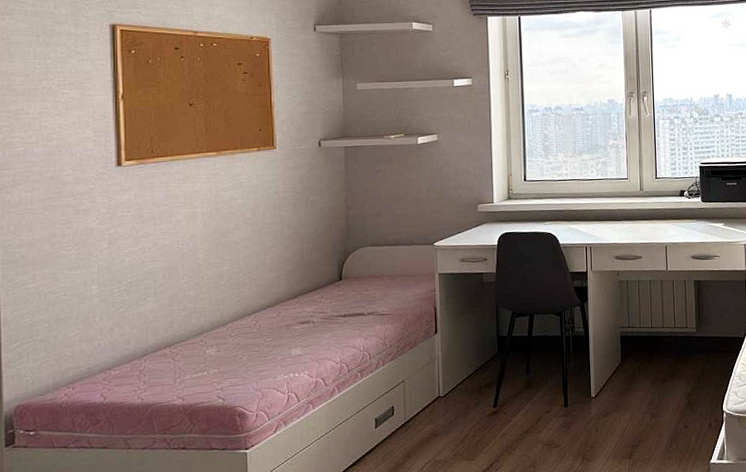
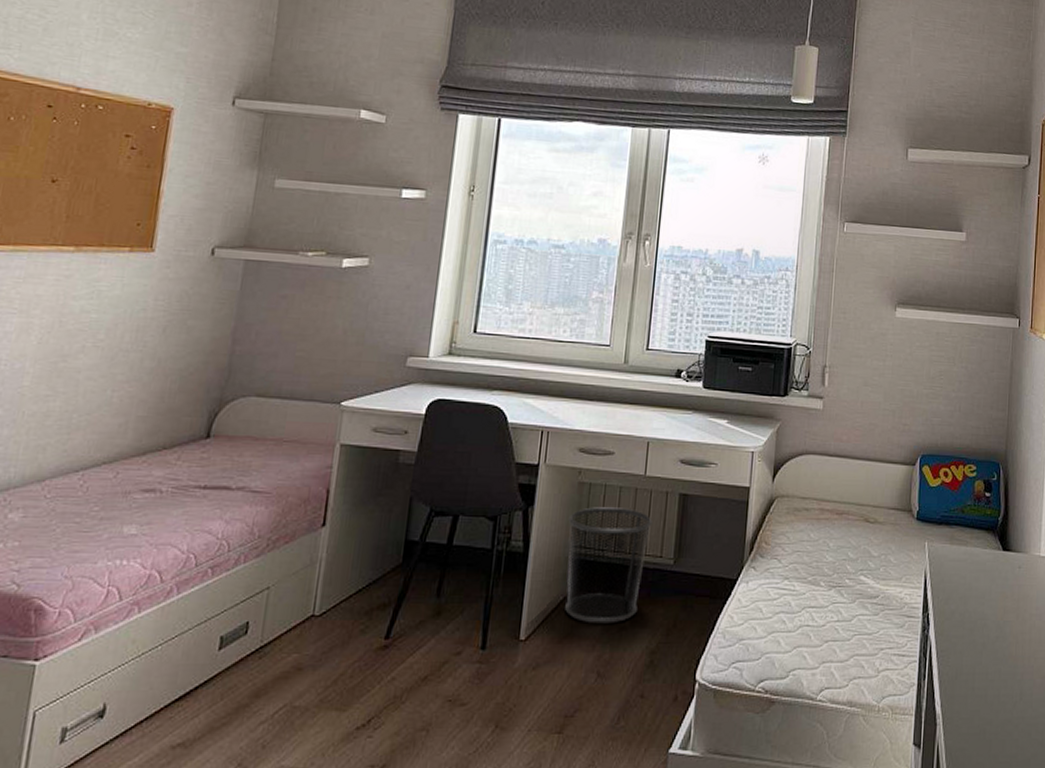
waste bin: none [614,295,677,380] -> present [565,507,653,623]

